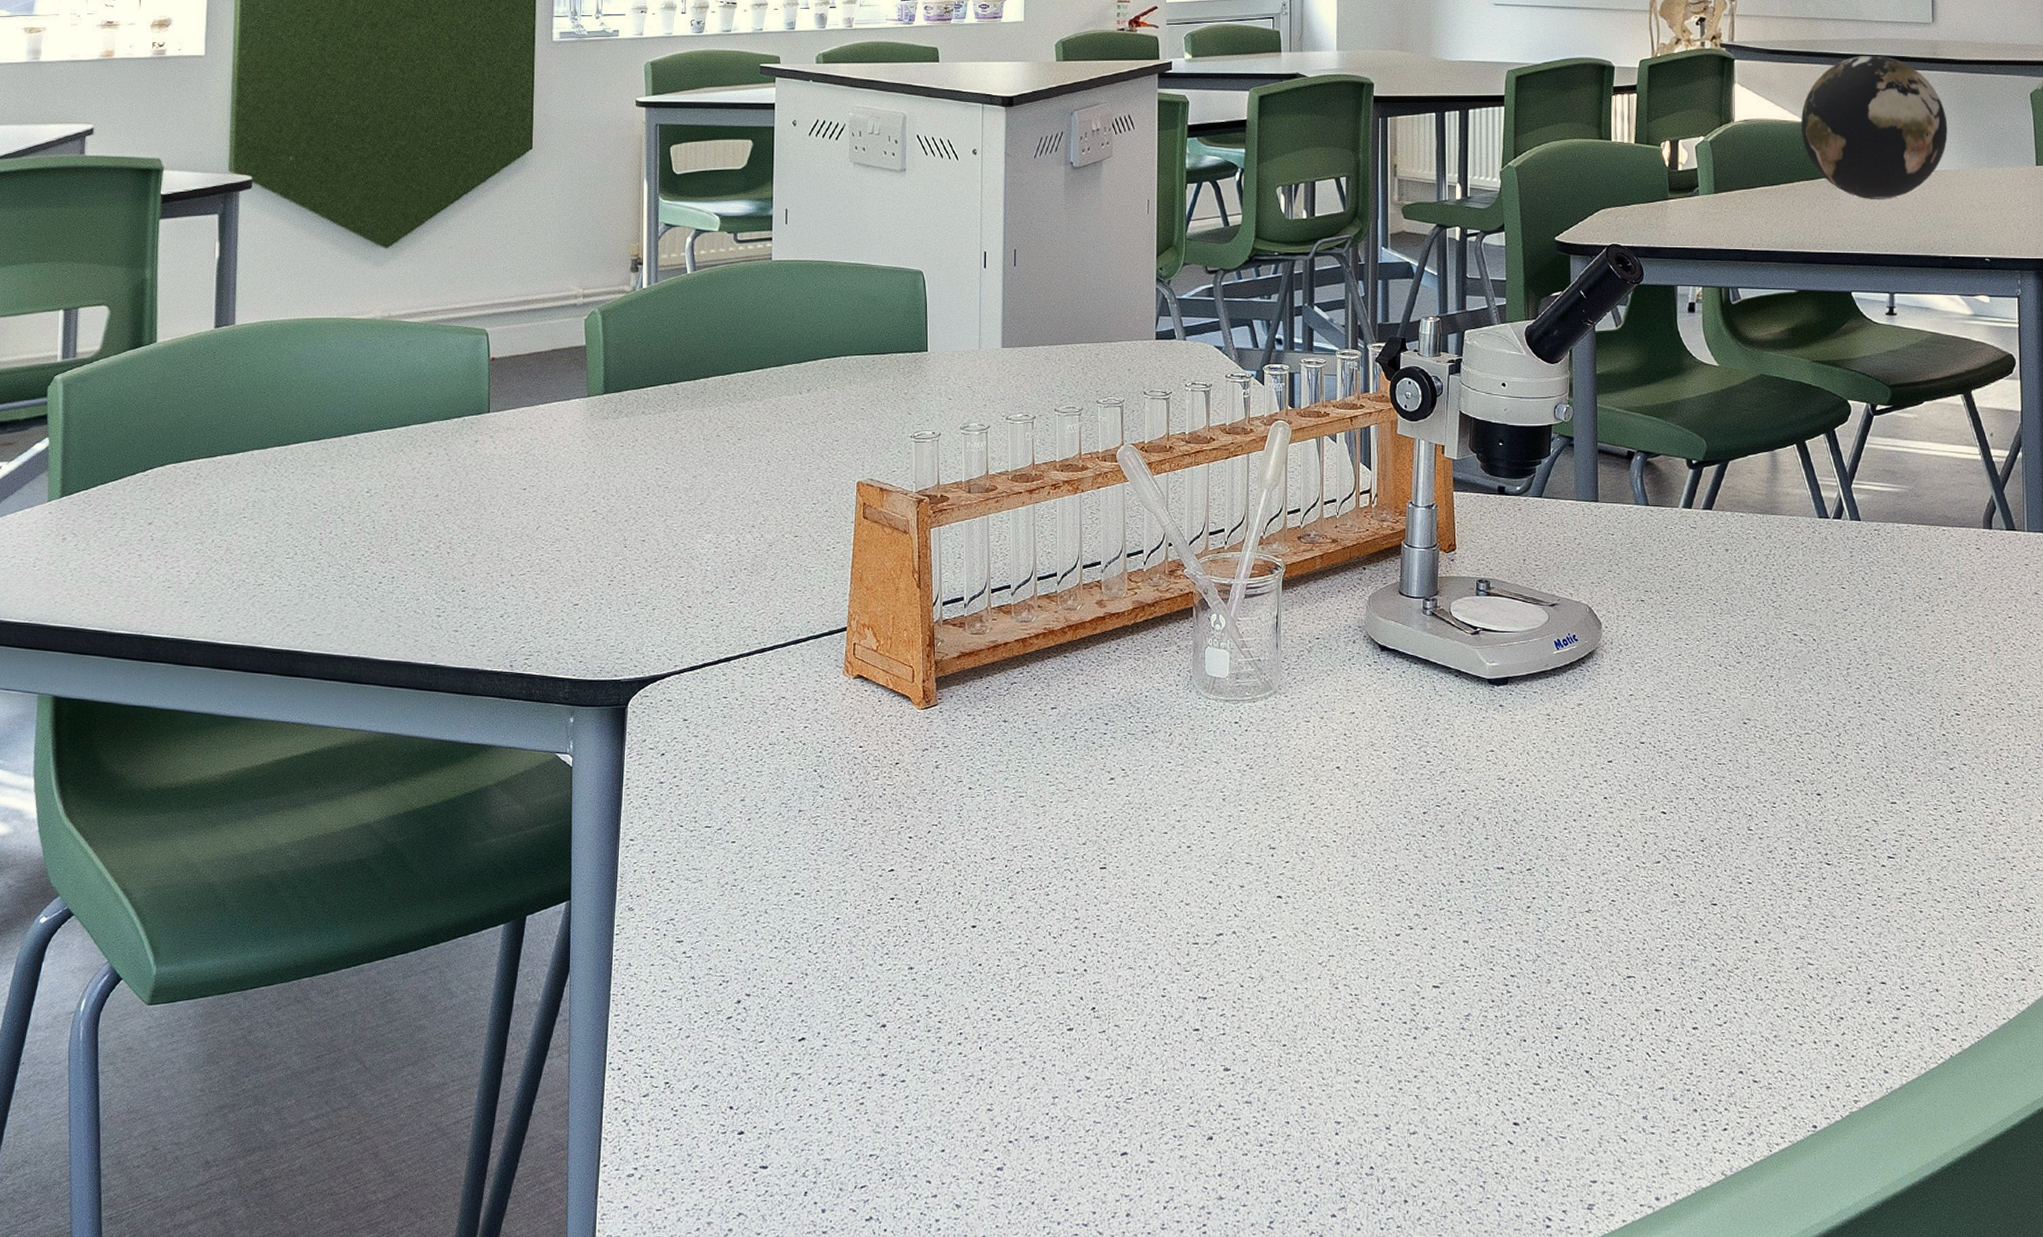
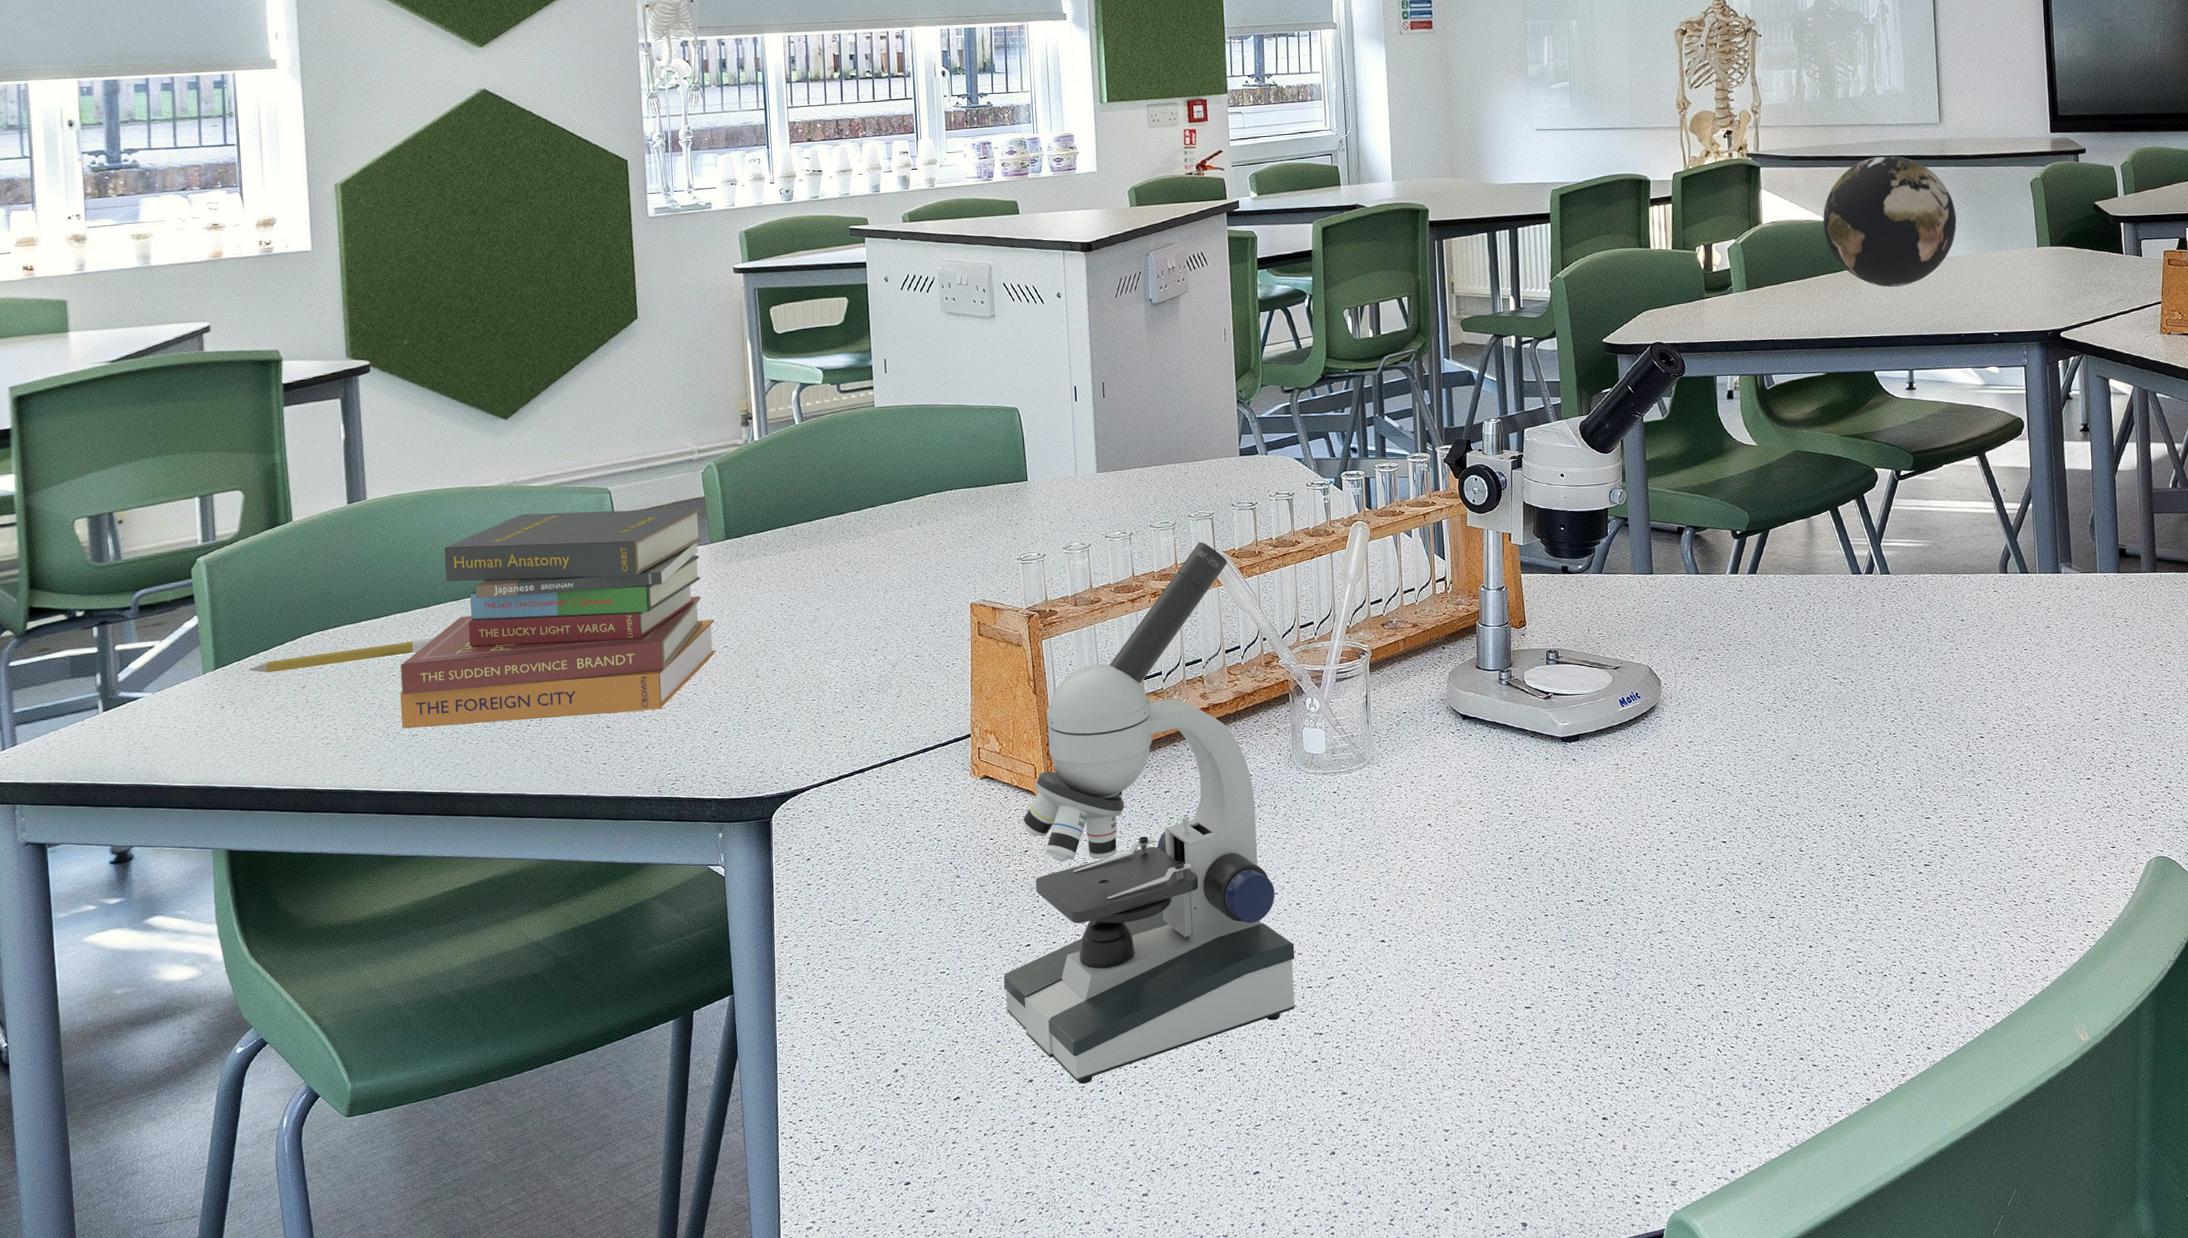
pencil: none [95,479,290,505] -> present [248,638,434,673]
books: none [247,351,585,576] -> present [400,508,717,728]
microscope: none [862,431,1182,1035] -> present [1003,542,1295,1084]

